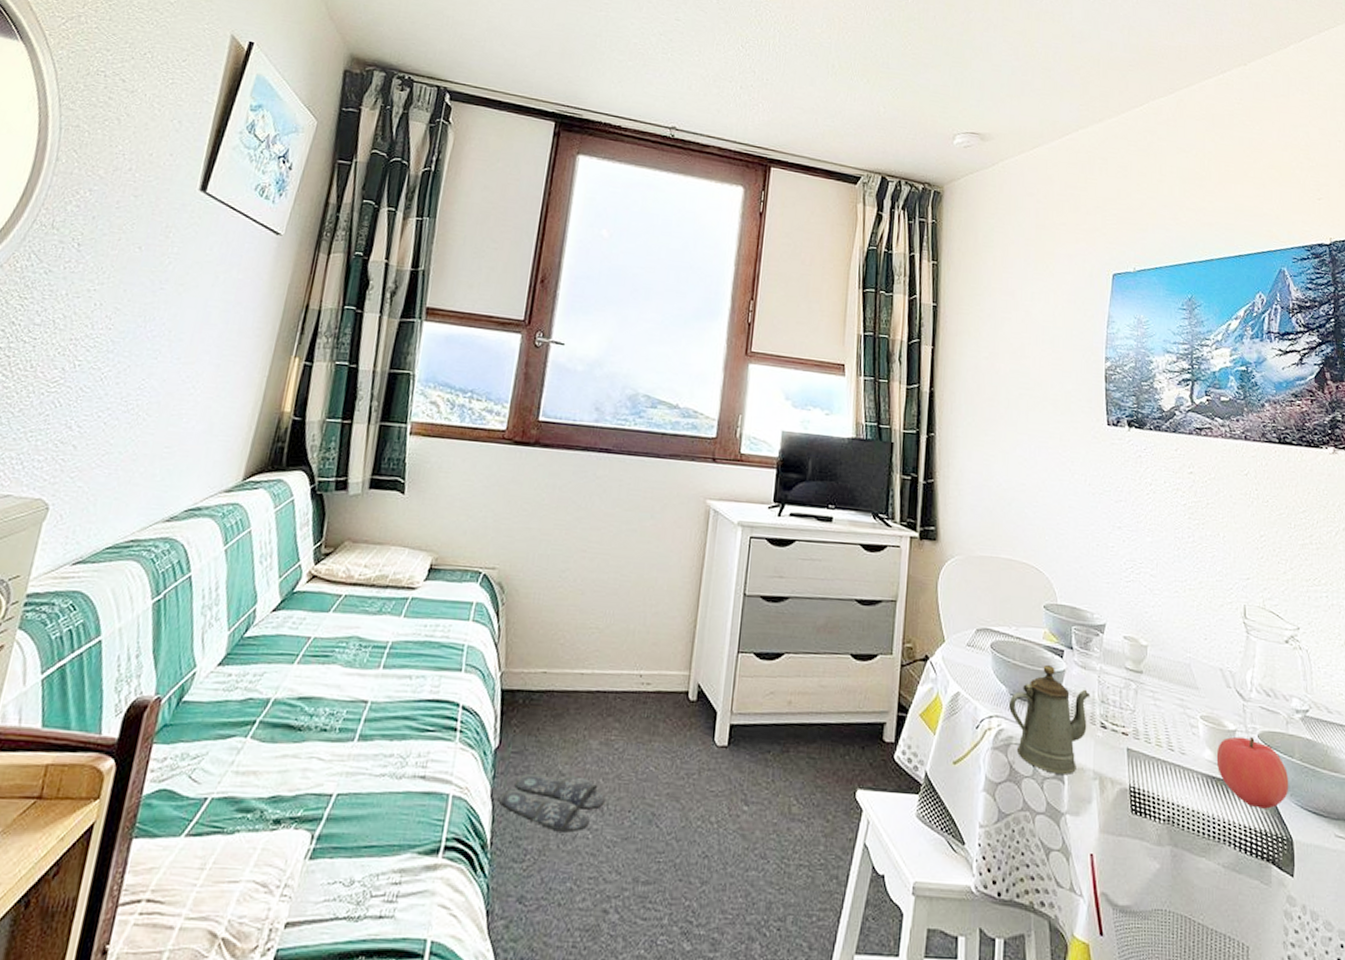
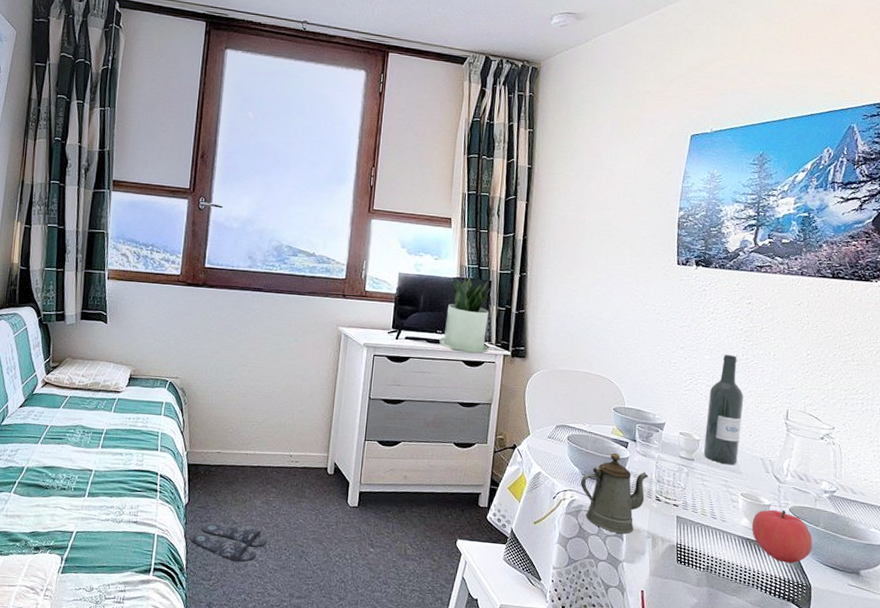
planter: none [832,437,895,536] -> present [439,277,493,354]
wine bottle: none [1153,536,1195,679] -> present [703,355,745,465]

